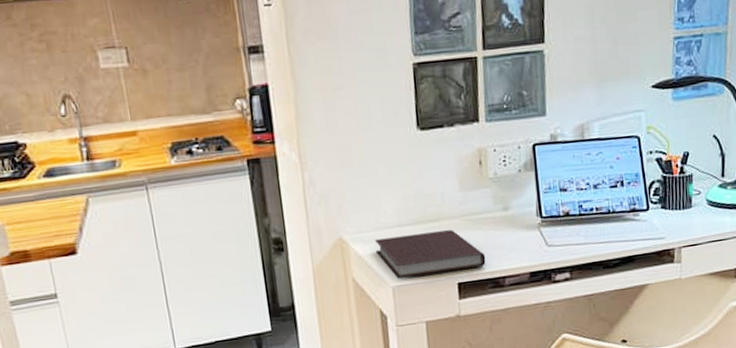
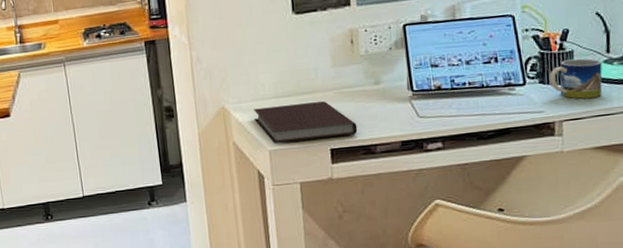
mug: none [671,182,718,224] -> present [550,58,603,99]

